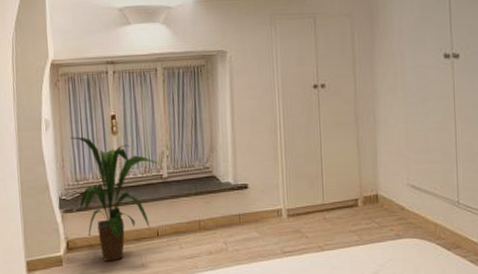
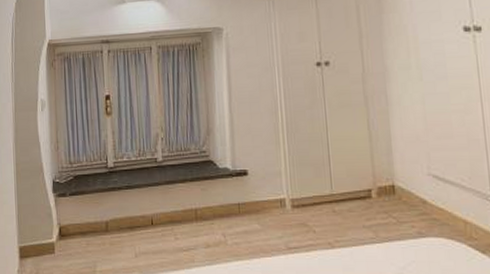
house plant: present [70,137,158,261] -> none [65,117,152,250]

